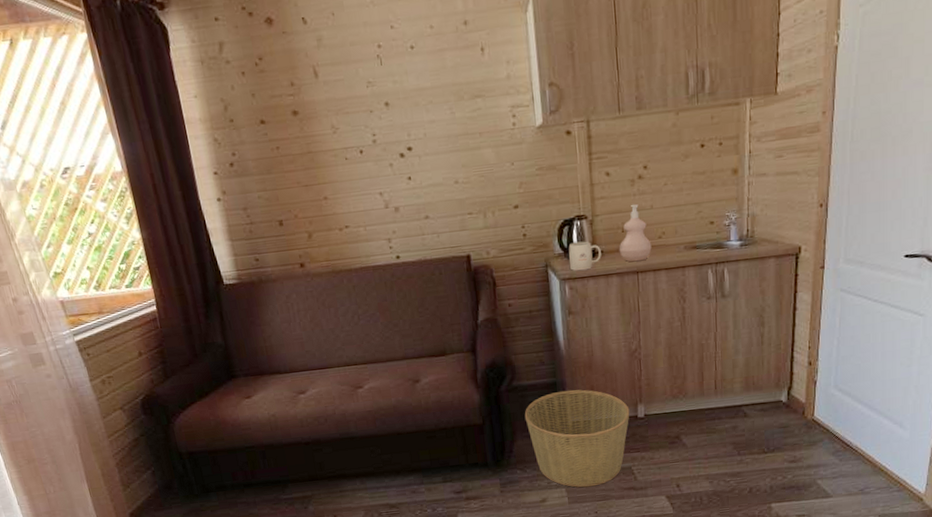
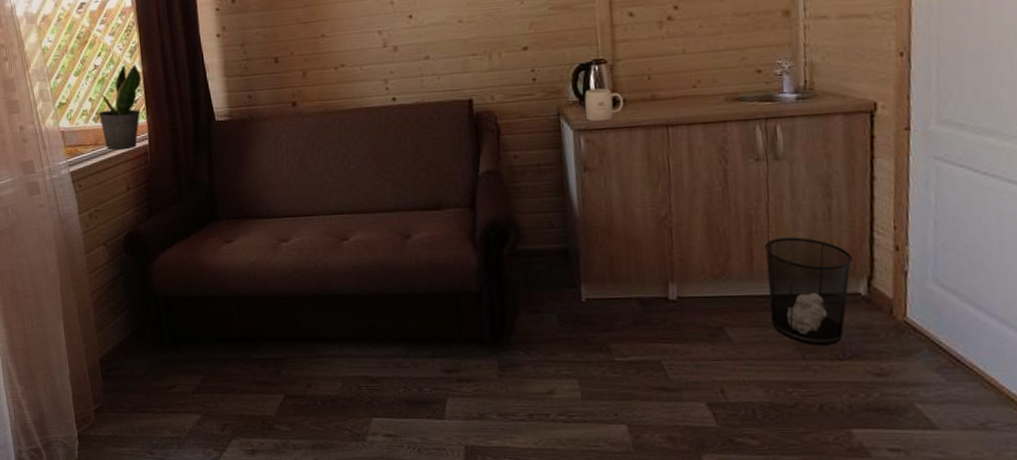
potted plant: none [98,230,145,317] -> present [98,64,141,150]
basket: present [524,389,630,488] -> none [529,259,659,381]
soap bottle: present [619,203,652,262] -> none [644,47,685,114]
waste bin: none [713,359,778,444] -> present [765,237,854,345]

